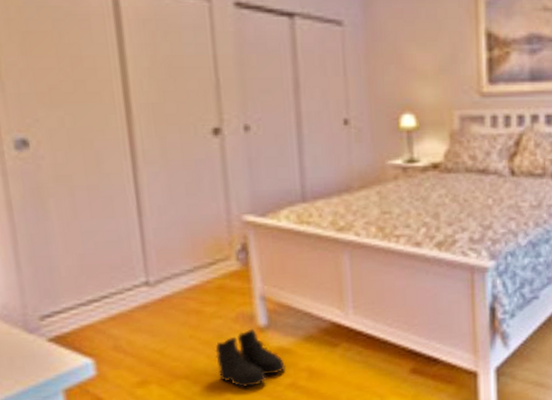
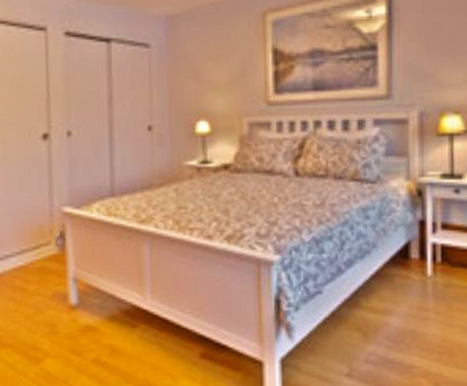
boots: present [215,328,287,388] -> none [34,306,92,360]

